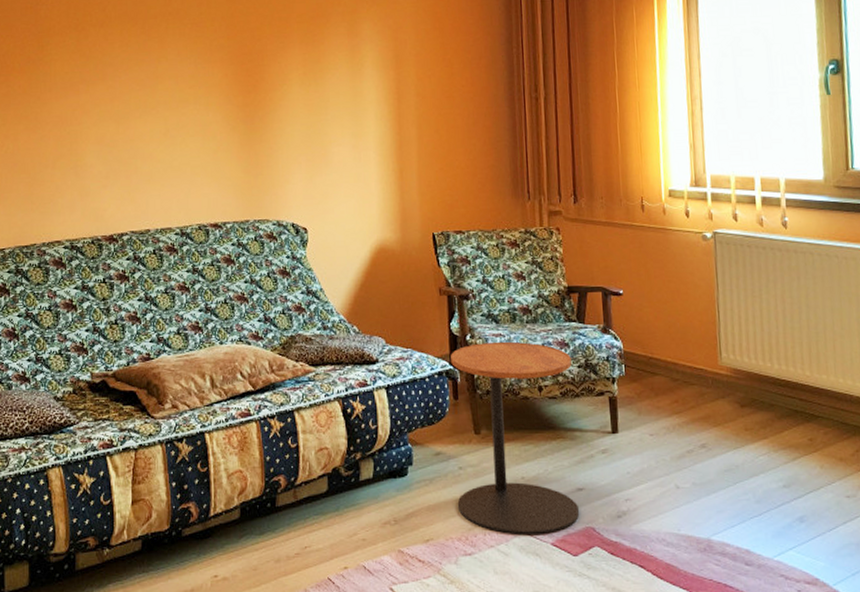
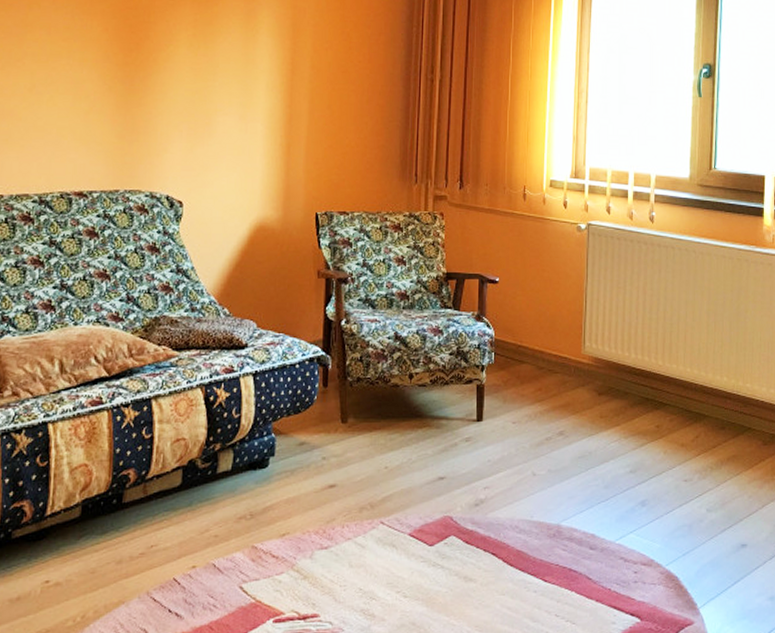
side table: present [451,341,580,534] -> none [317,327,444,526]

